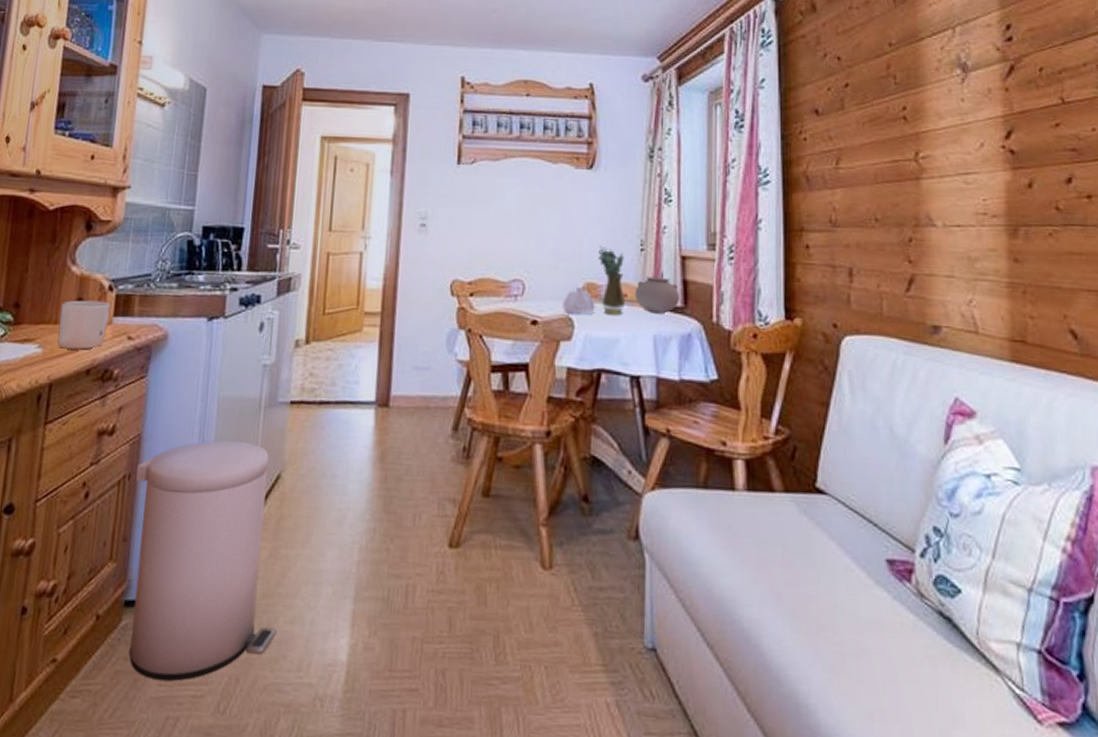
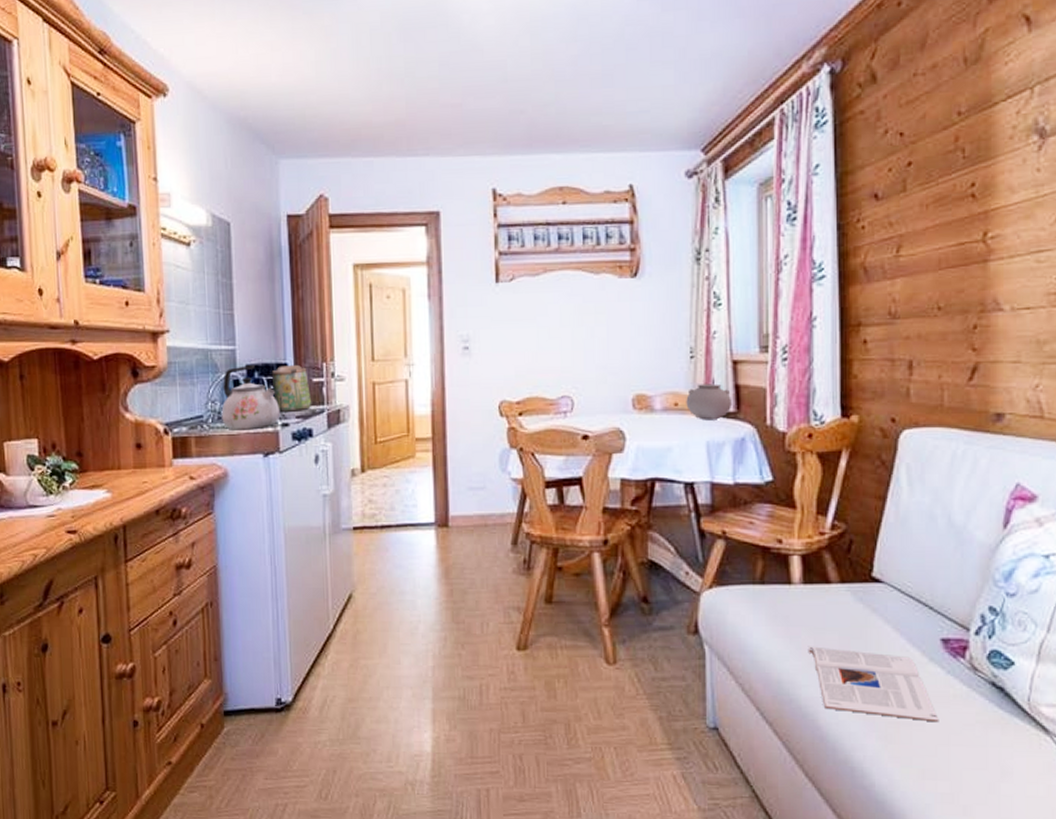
mug: present [57,300,111,350] -> none [122,445,169,492]
pedal bin: present [129,440,277,681] -> none [217,567,365,775]
kettle: none [170,226,231,293] -> present [221,365,281,430]
canister: none [226,229,264,277] -> present [271,364,312,412]
teapot: present [562,286,595,316] -> none [612,398,646,427]
vase: present [598,245,625,316] -> none [647,356,676,426]
magazine: none [751,560,887,655] -> present [808,646,939,723]

